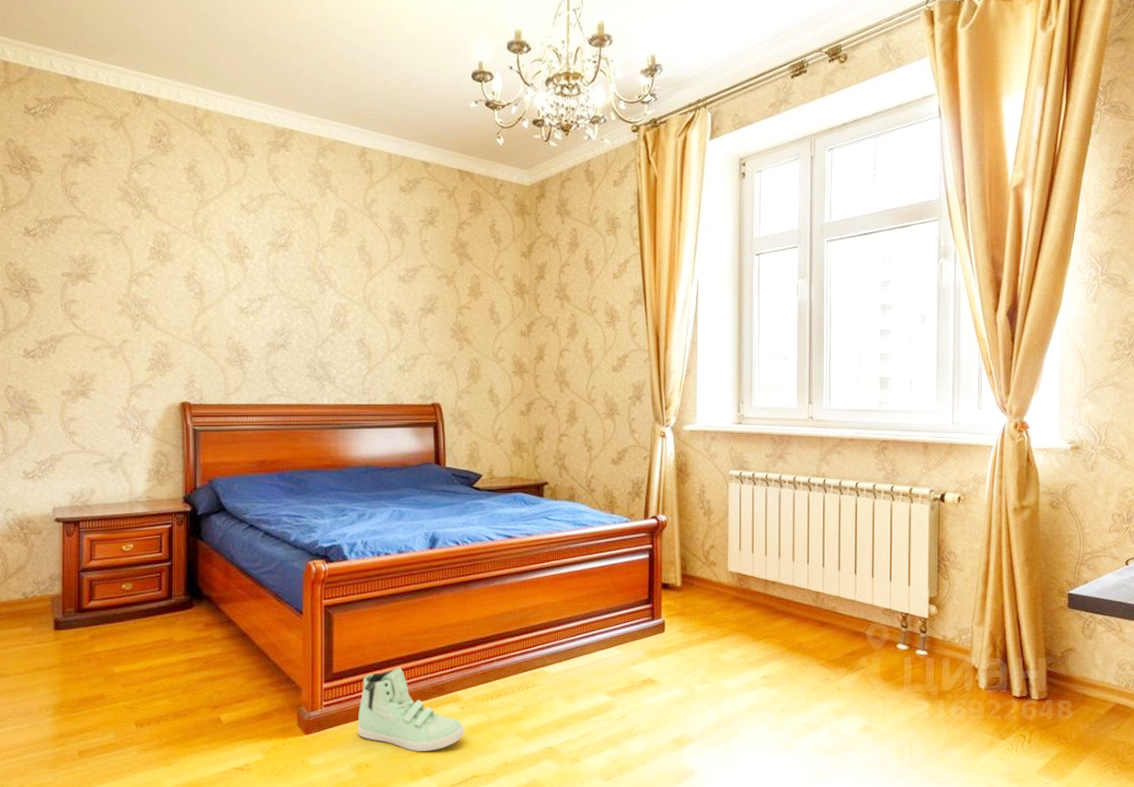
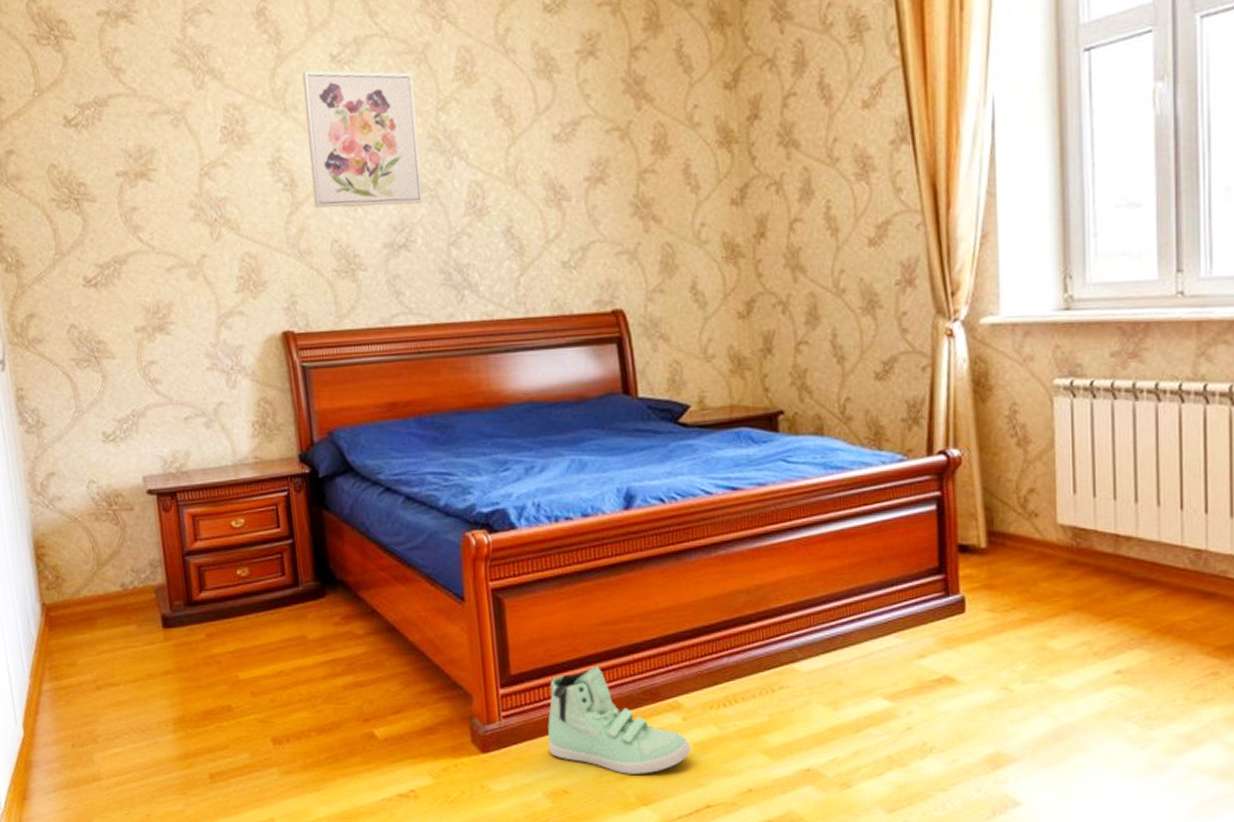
wall art: none [217,214,301,316] -> present [302,70,423,208]

